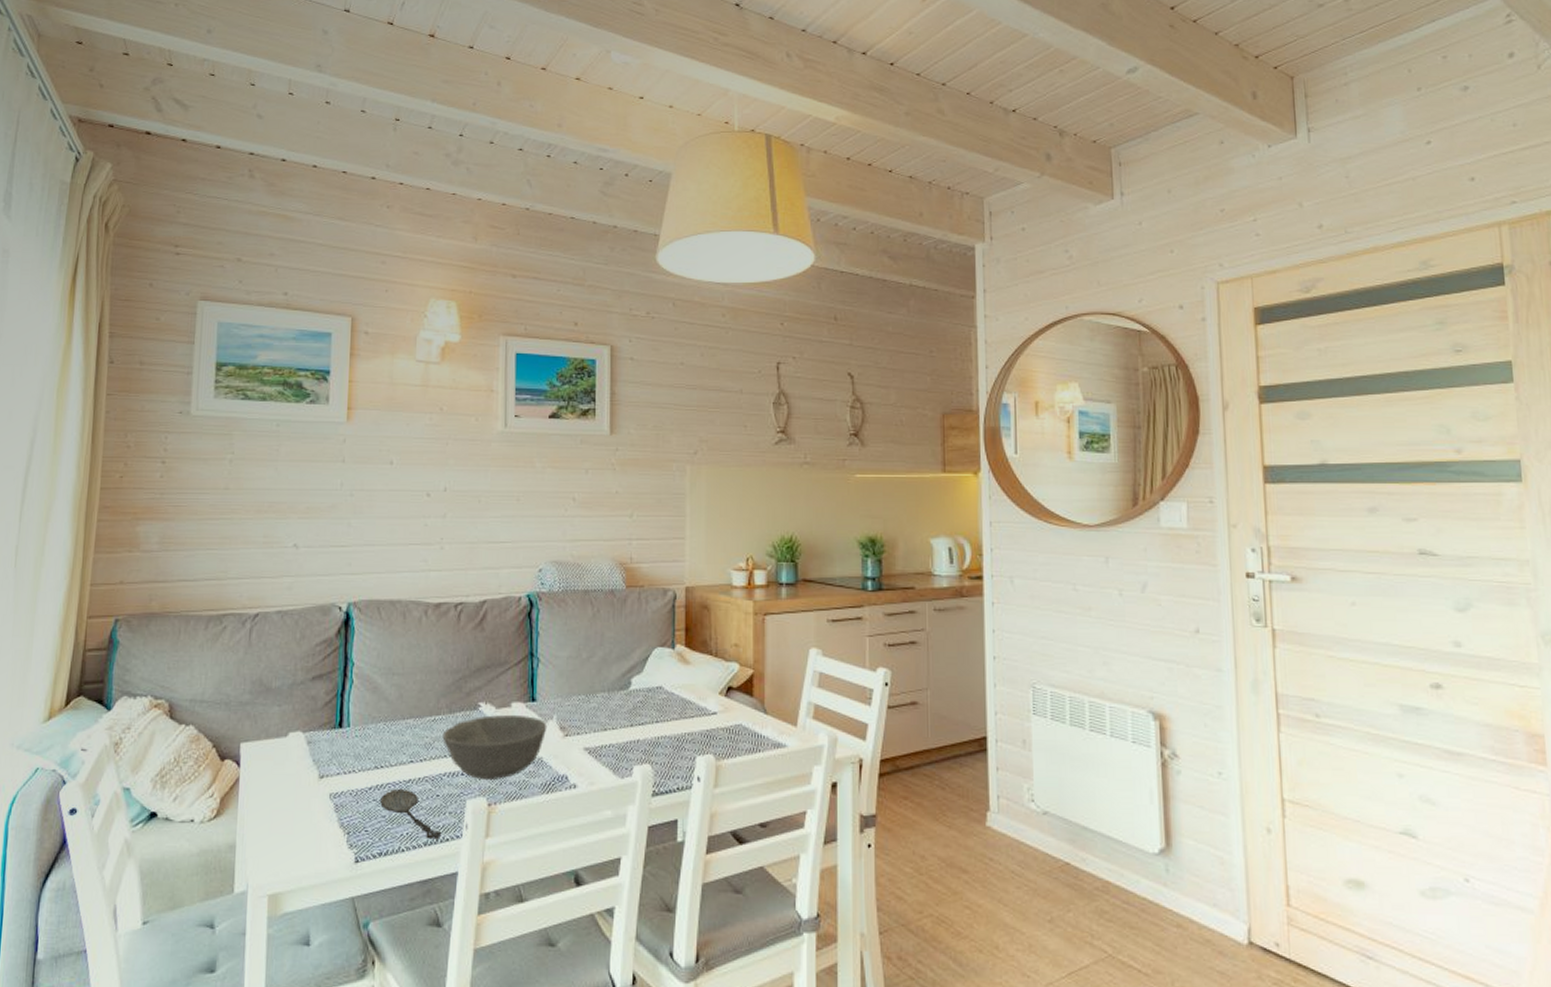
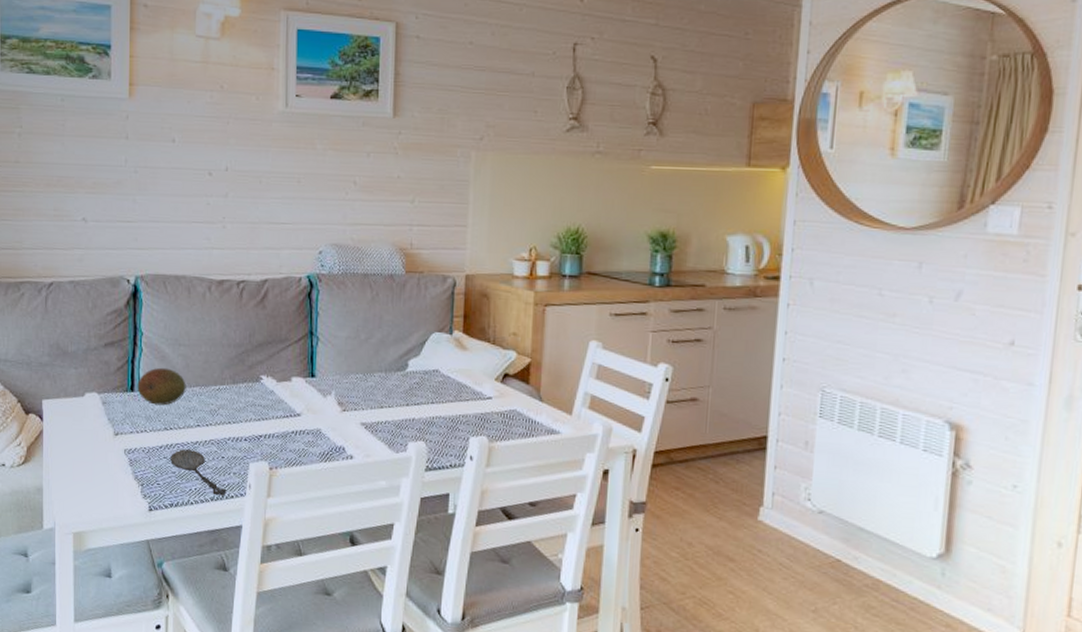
fruit: none [346,699,400,742] -> present [137,367,186,406]
bowl: present [442,715,547,781] -> none [226,388,326,447]

